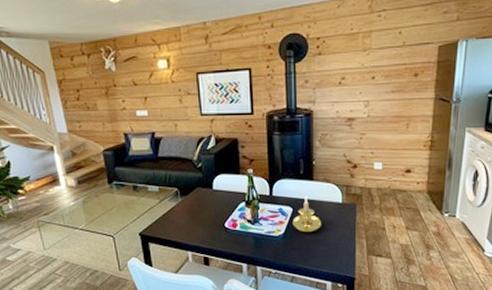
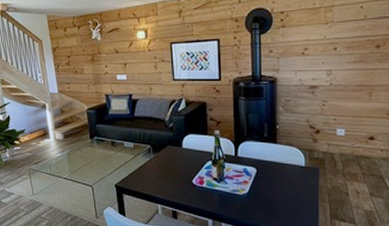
candle holder: present [292,196,322,233] -> none [256,158,285,194]

